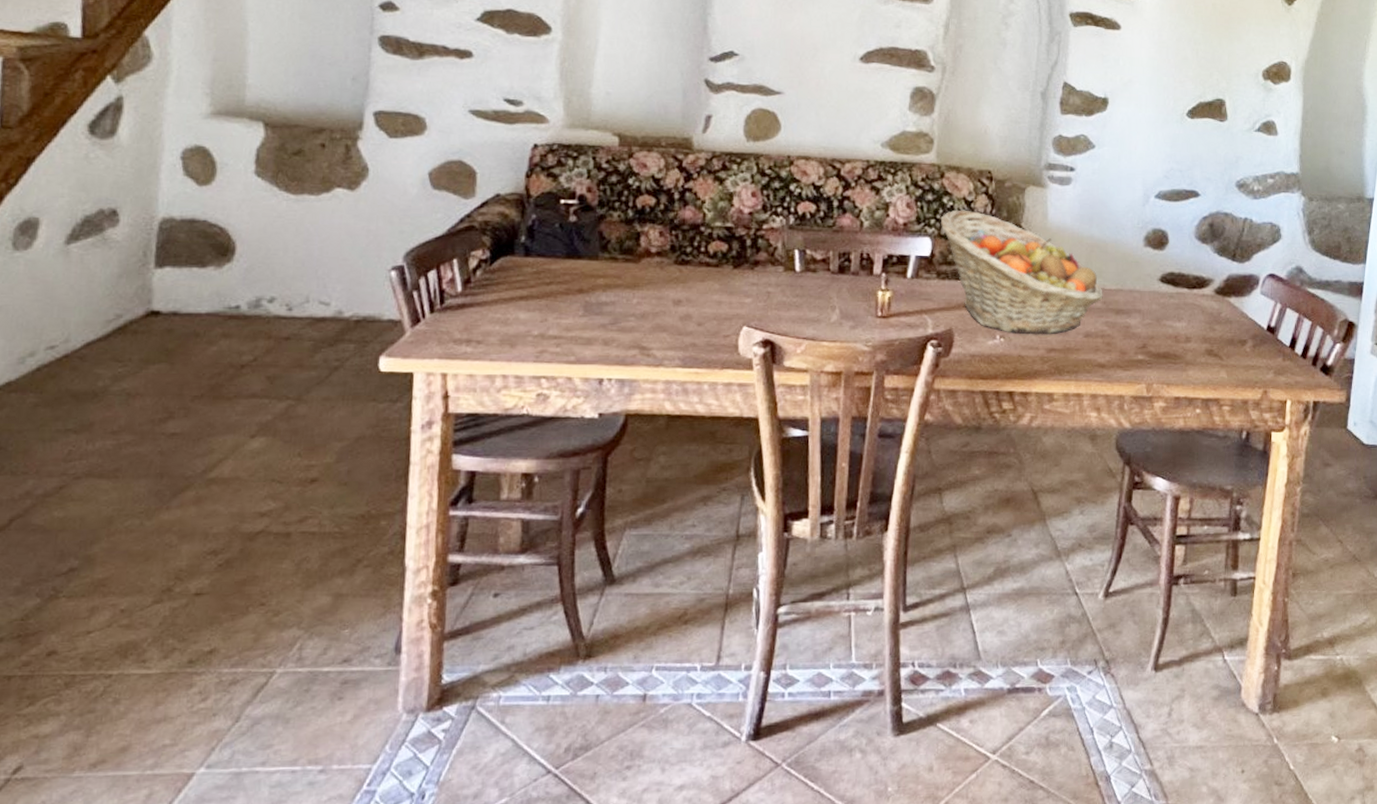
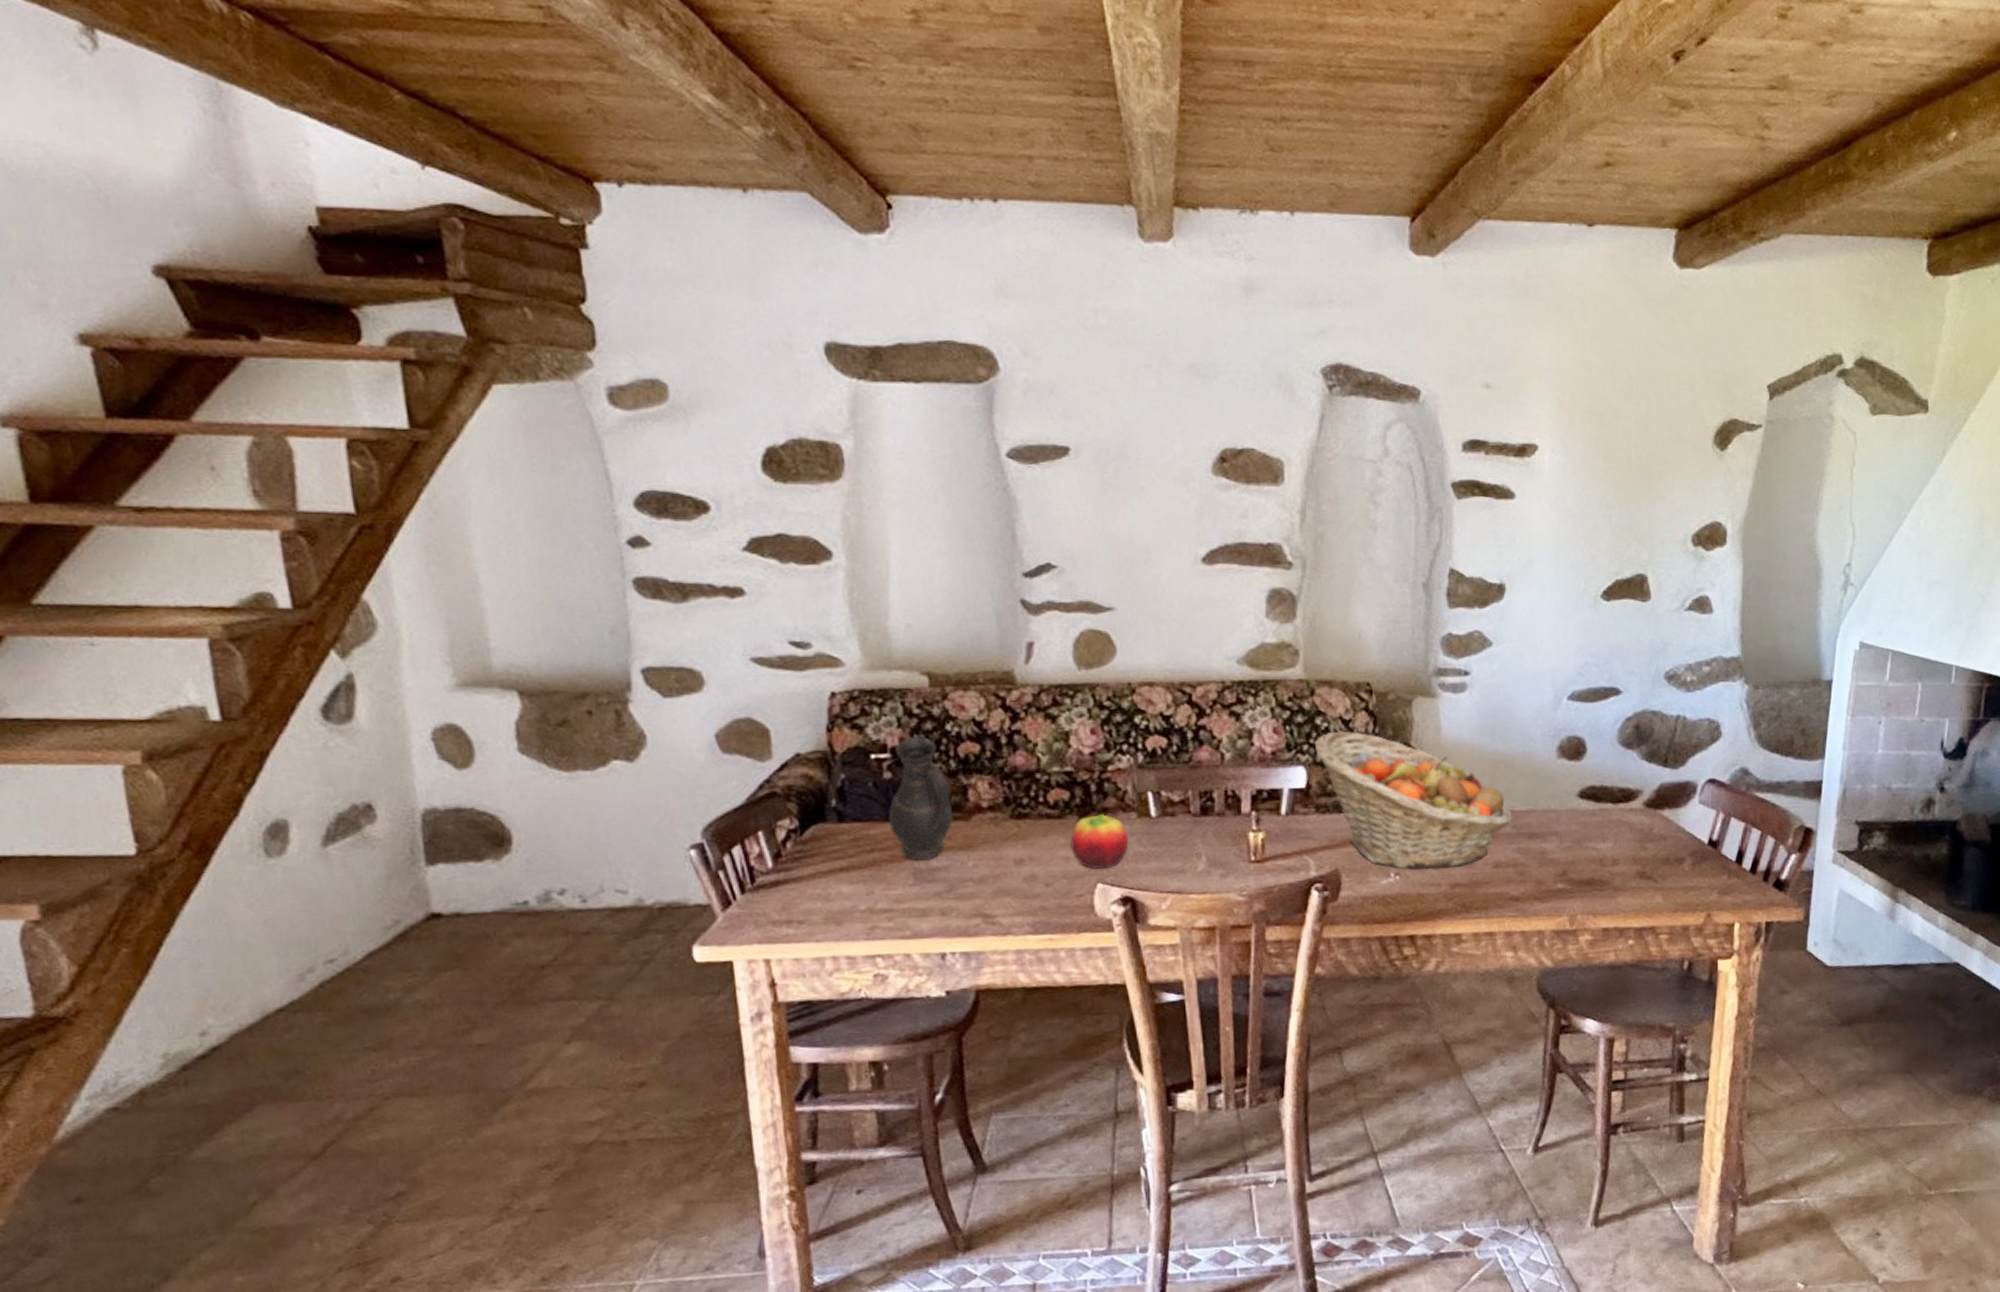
jug: none [568,186,626,295] -> present [888,736,953,861]
fruit: none [723,266,775,315] -> present [1070,814,1129,870]

